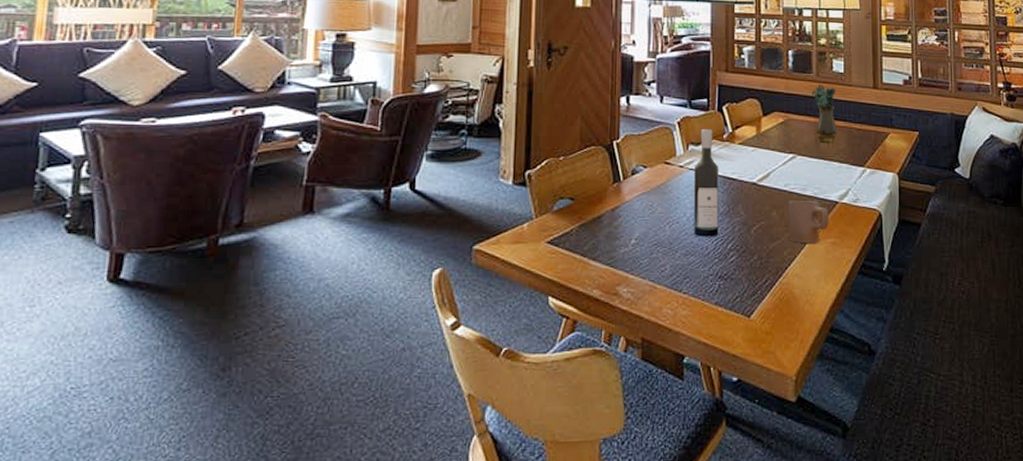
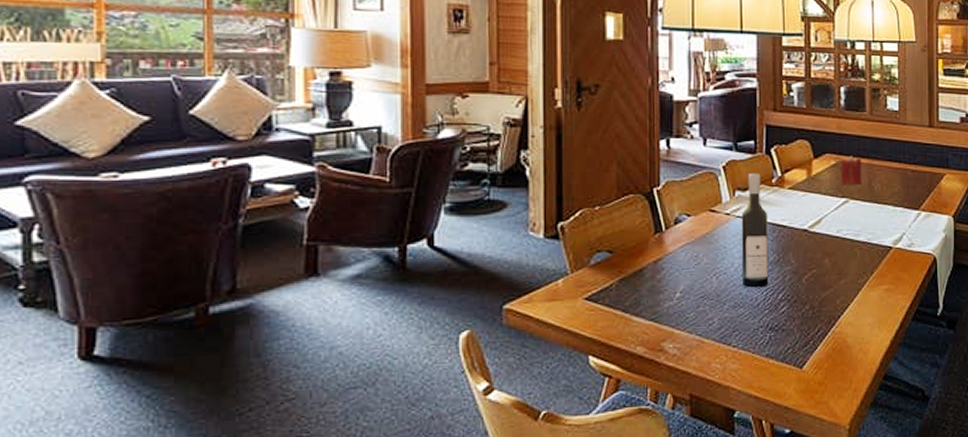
candle: none [788,114,809,143] -> present [840,156,862,186]
cup: present [788,201,829,243] -> none [840,247,883,291]
vase: present [811,83,837,143] -> none [864,122,891,186]

